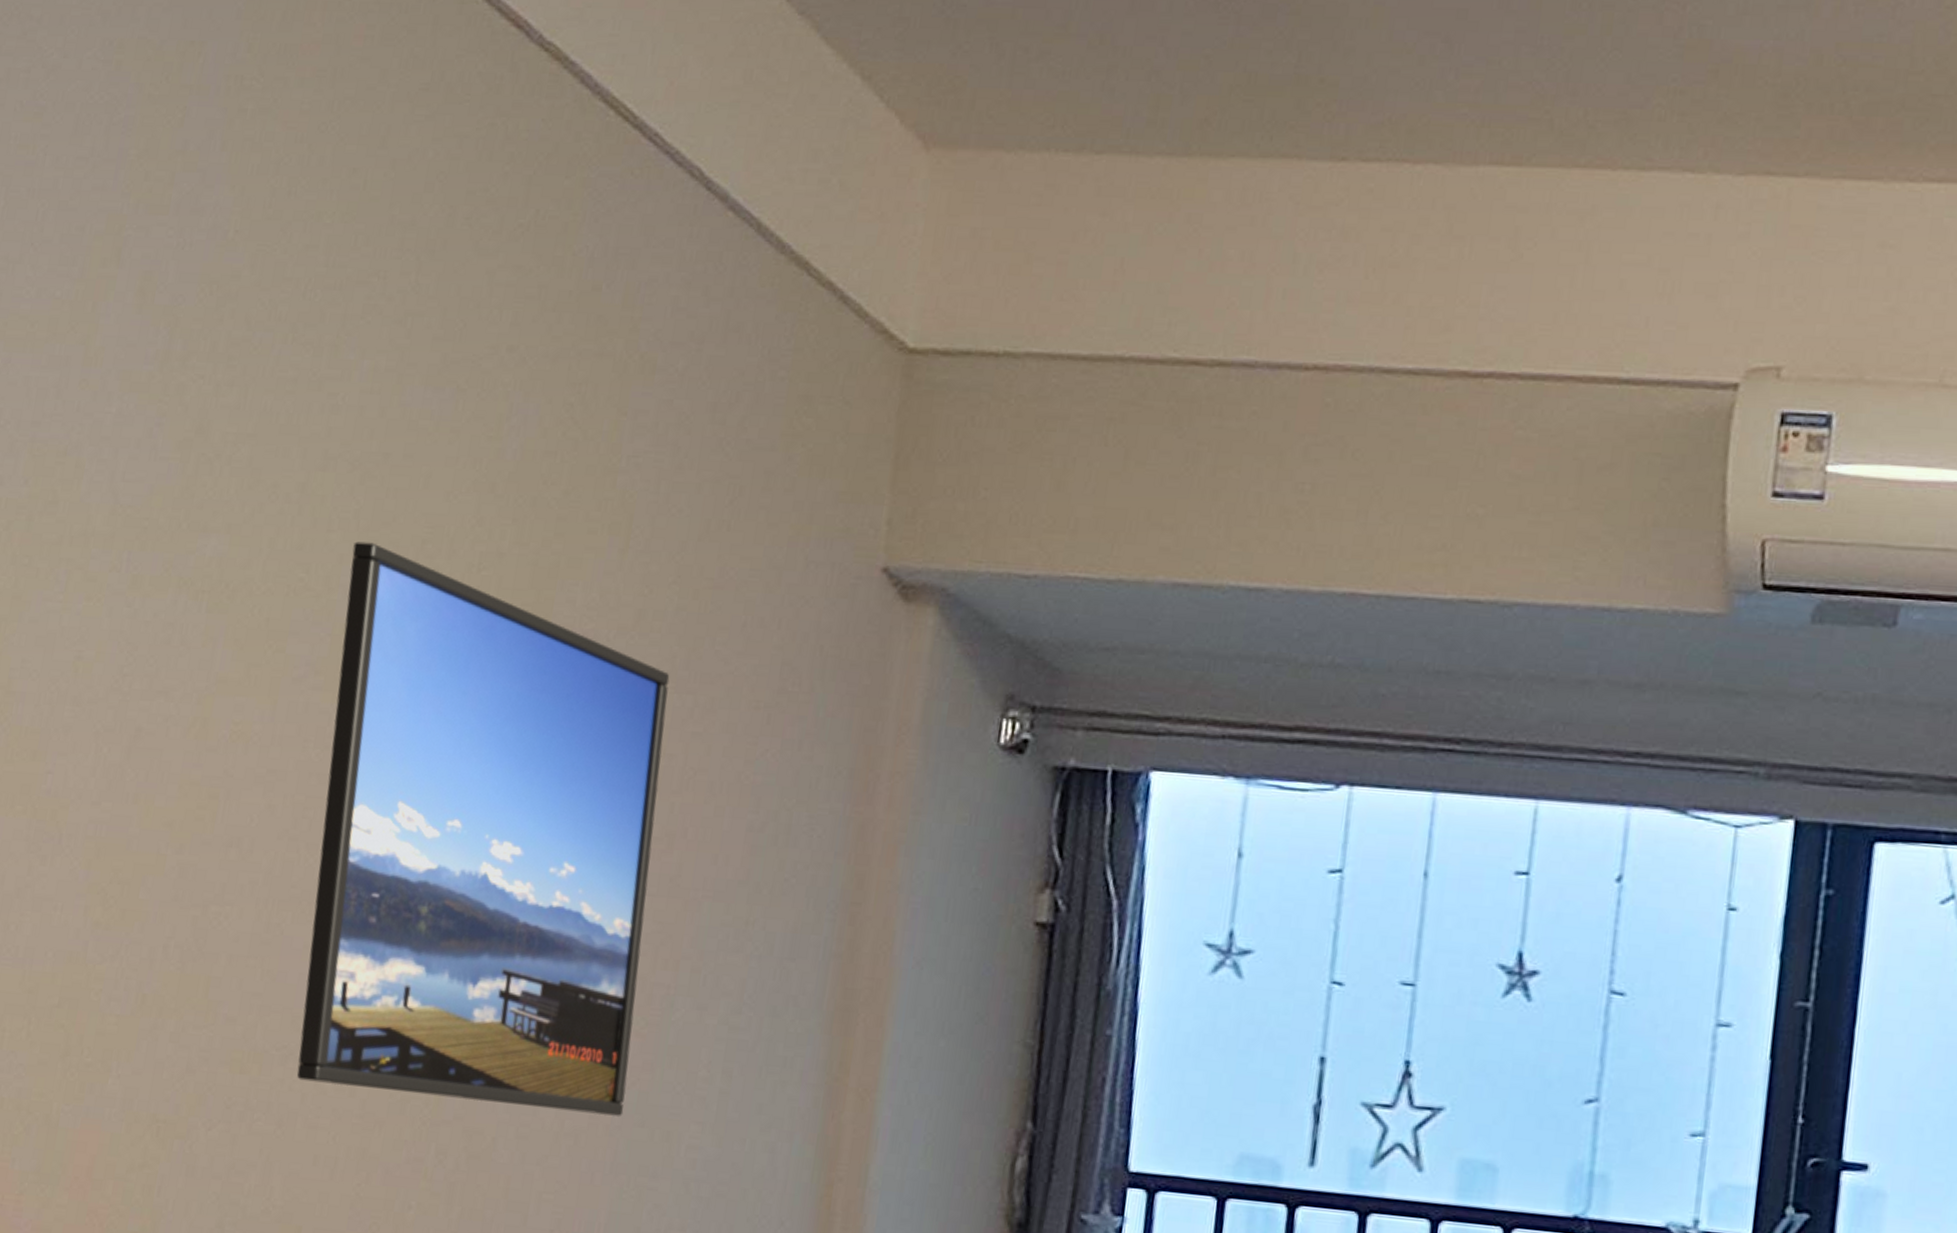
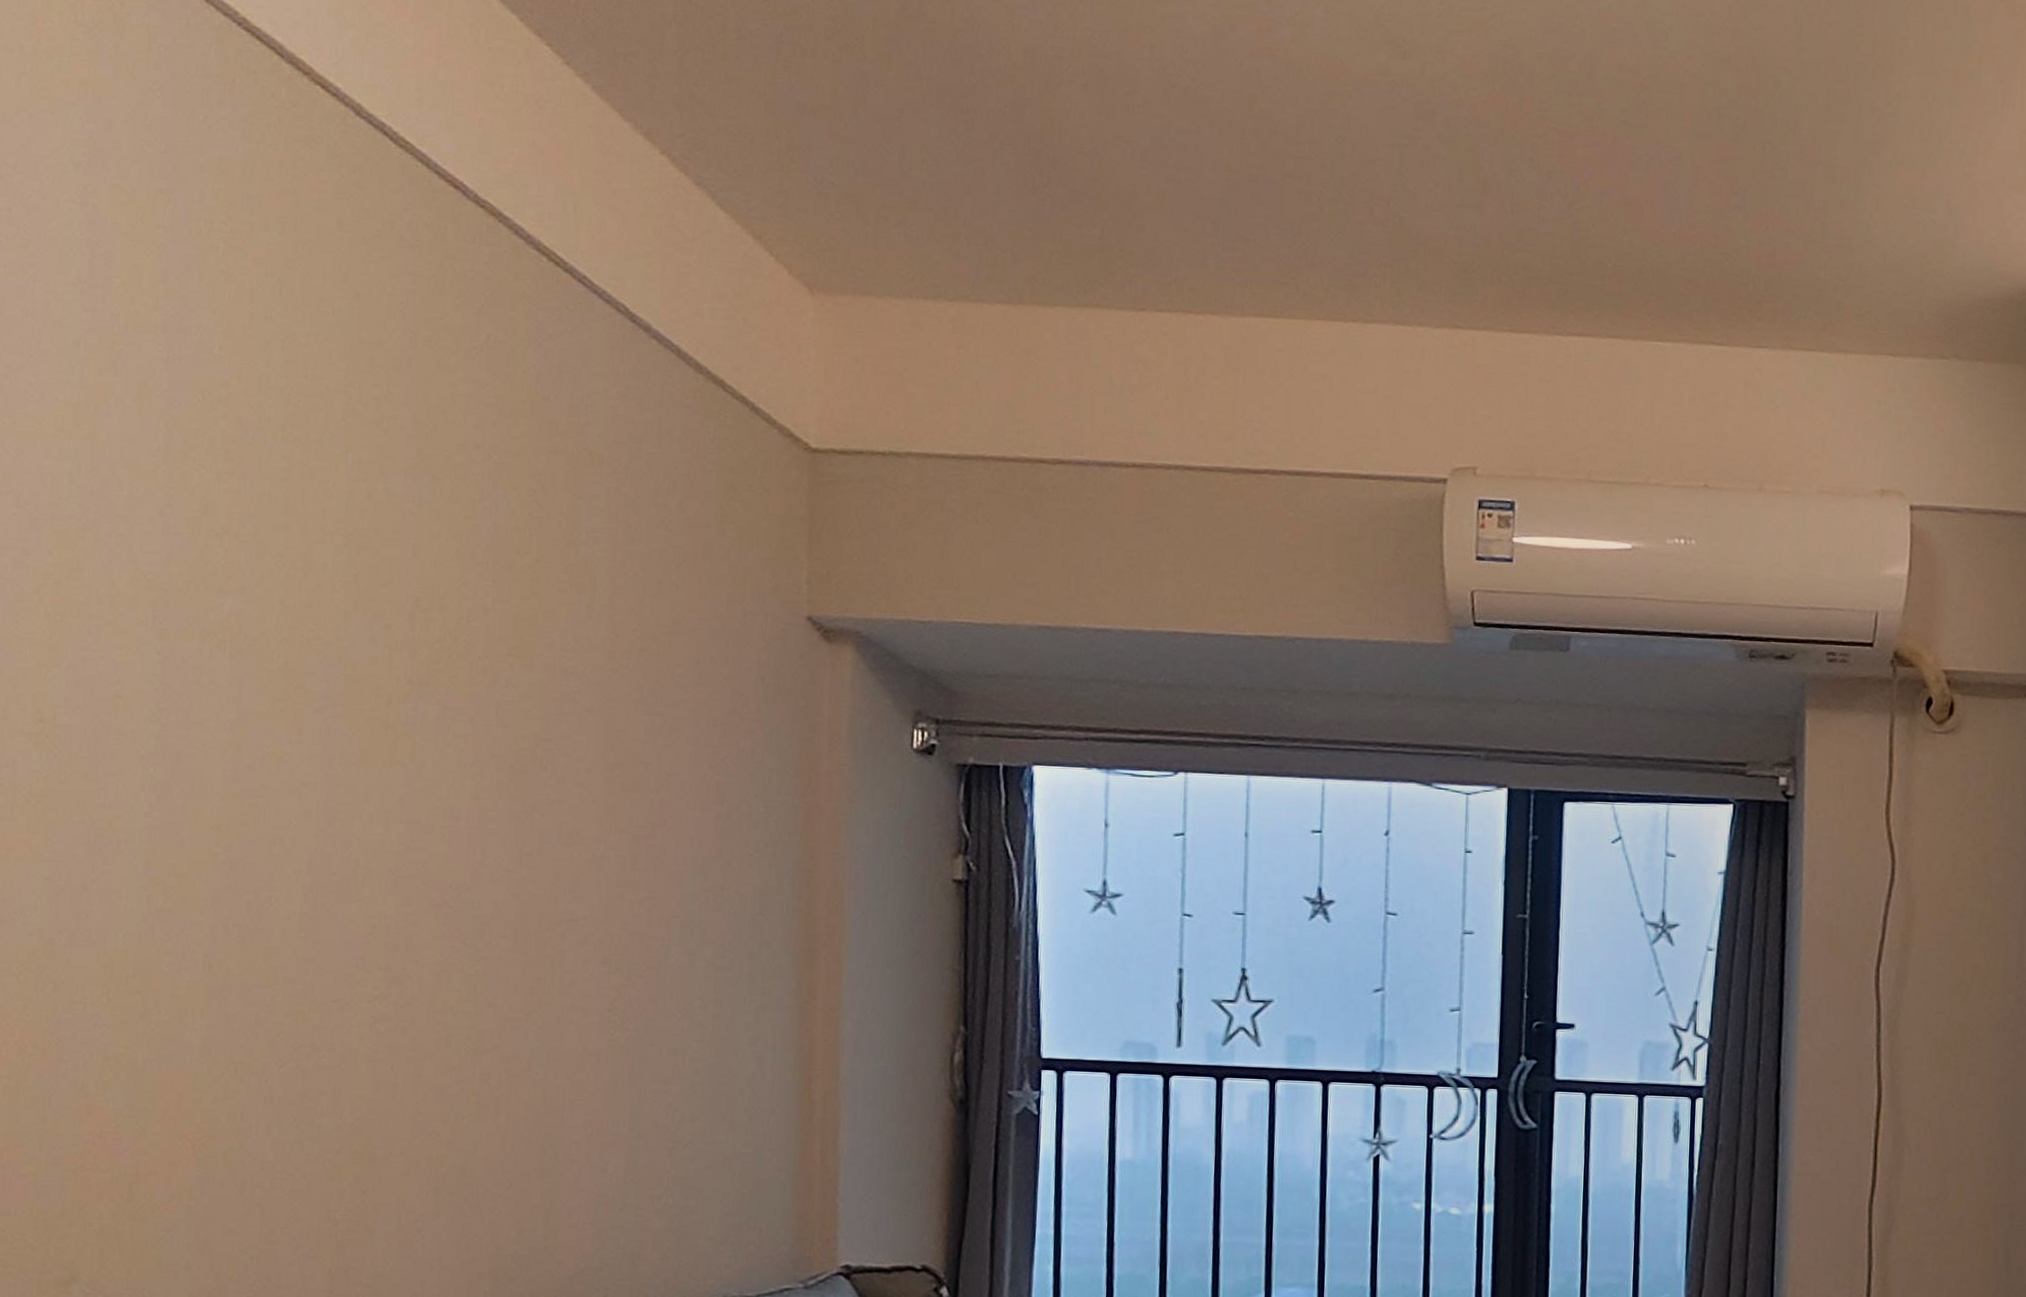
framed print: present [296,541,670,1117] -> none [353,600,640,1040]

